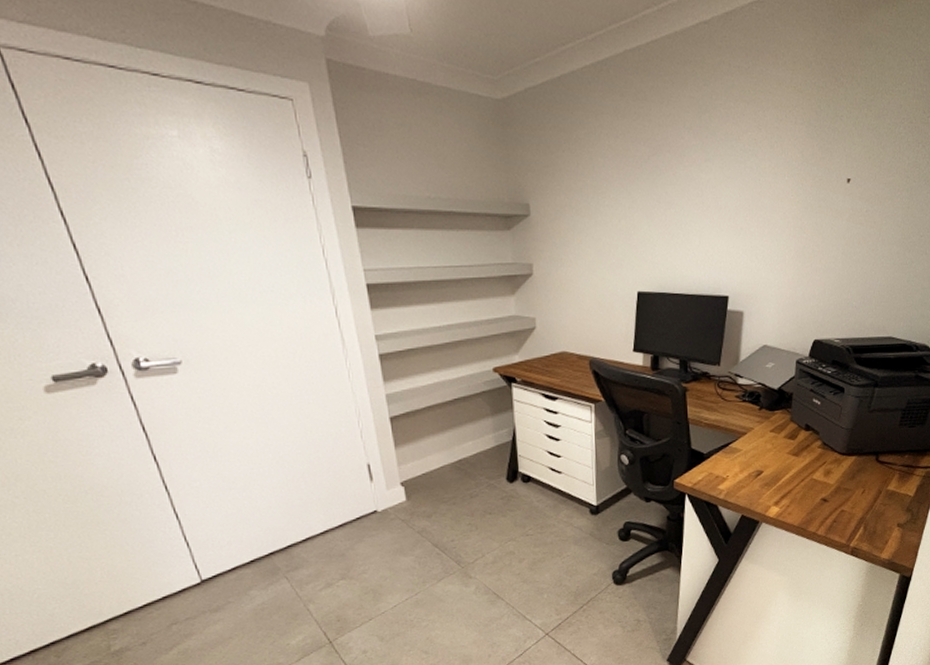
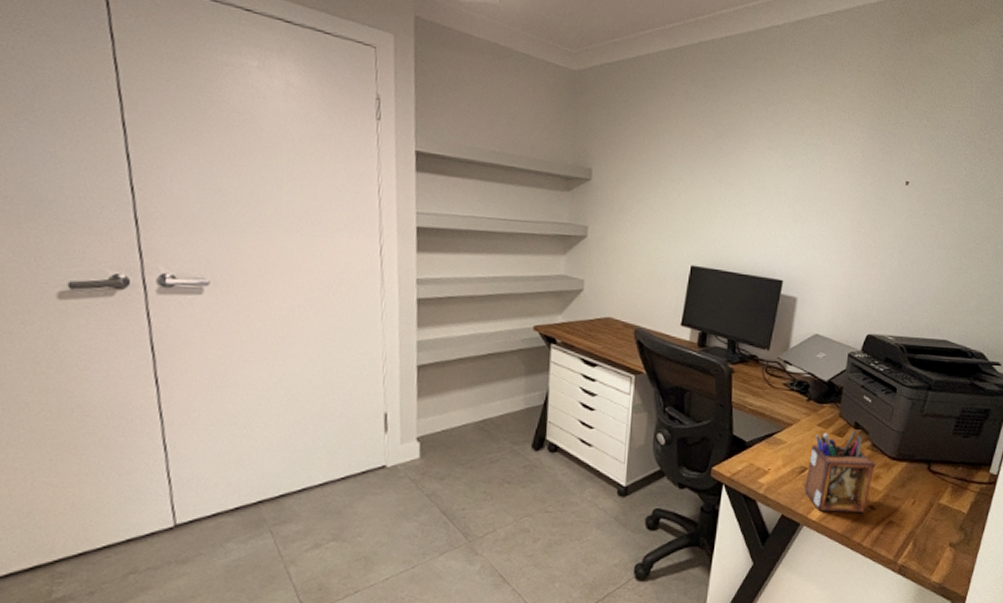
desk organizer: none [761,431,826,508] -> present [804,429,875,513]

